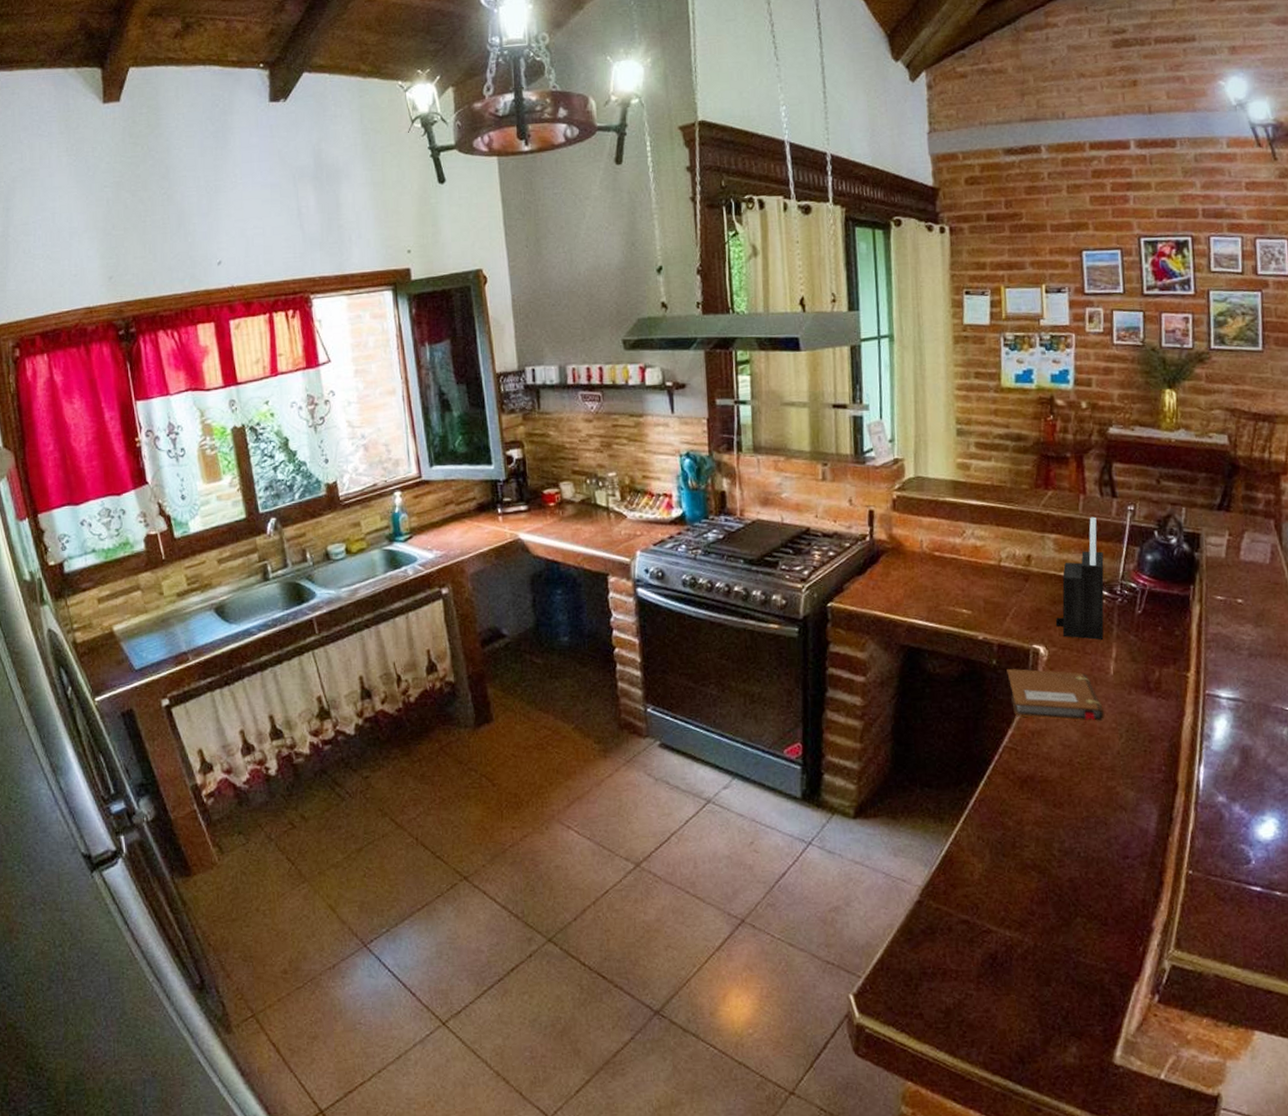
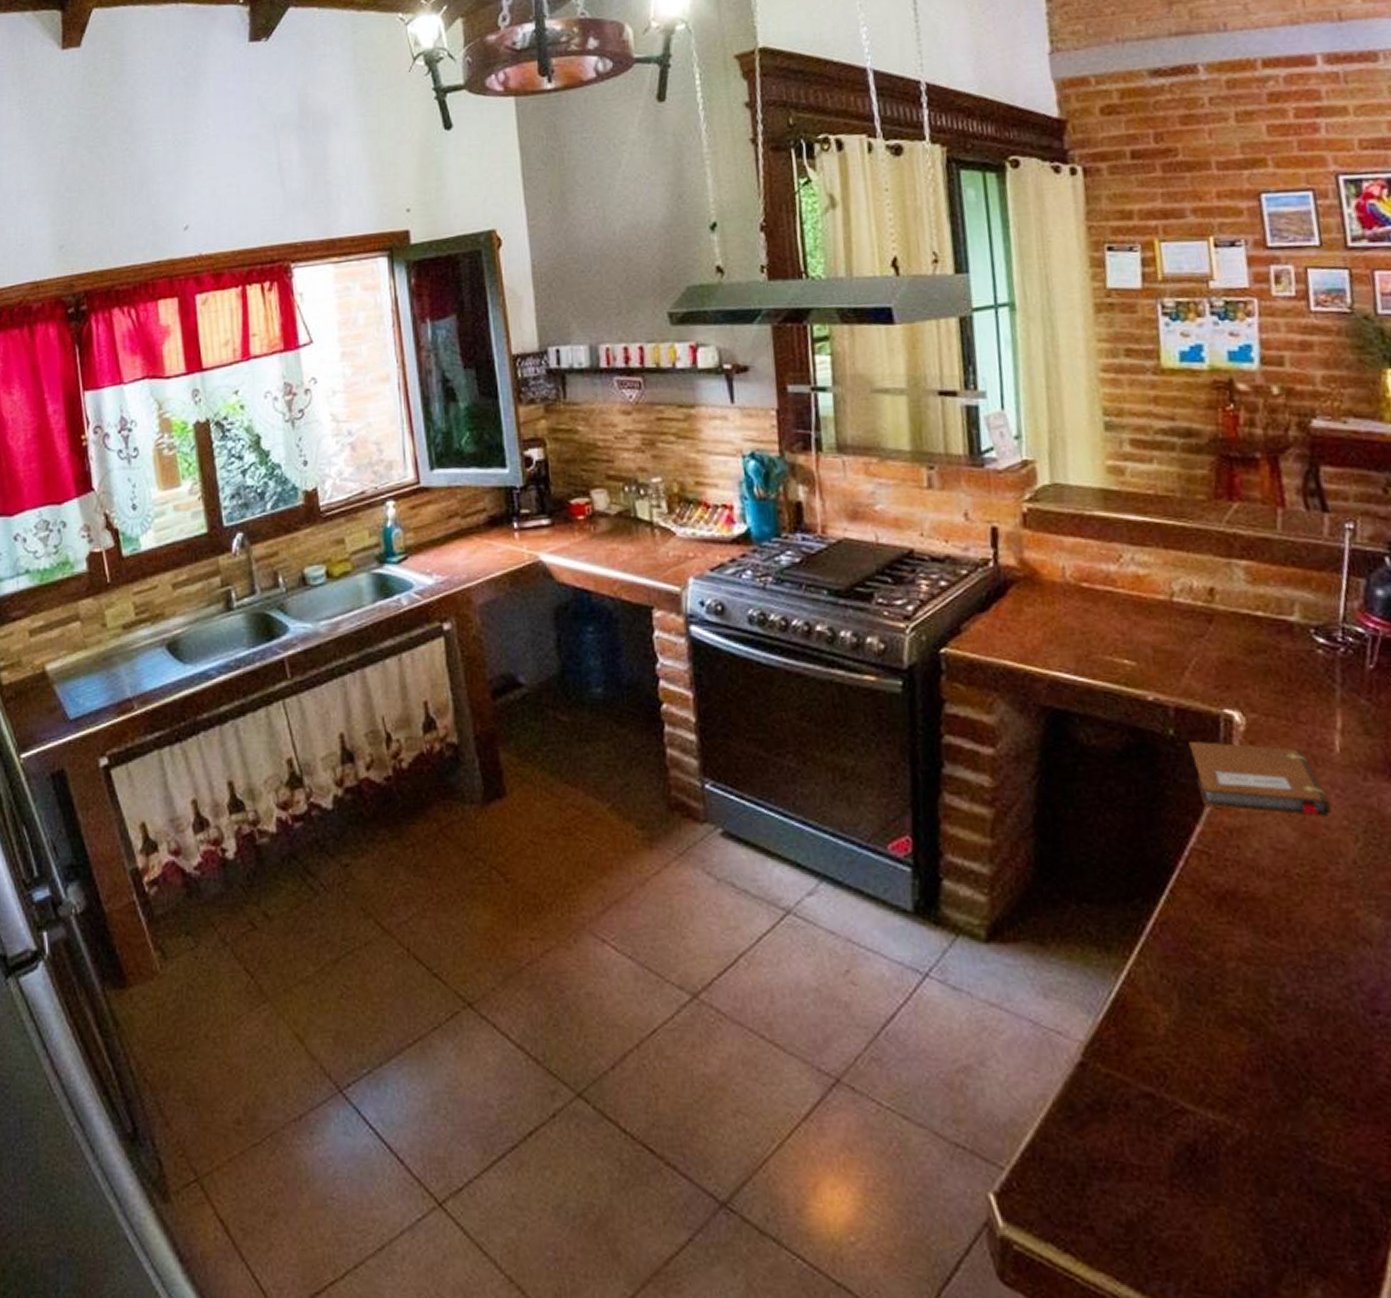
knife block: present [1055,516,1104,641] -> none [1253,537,1323,705]

